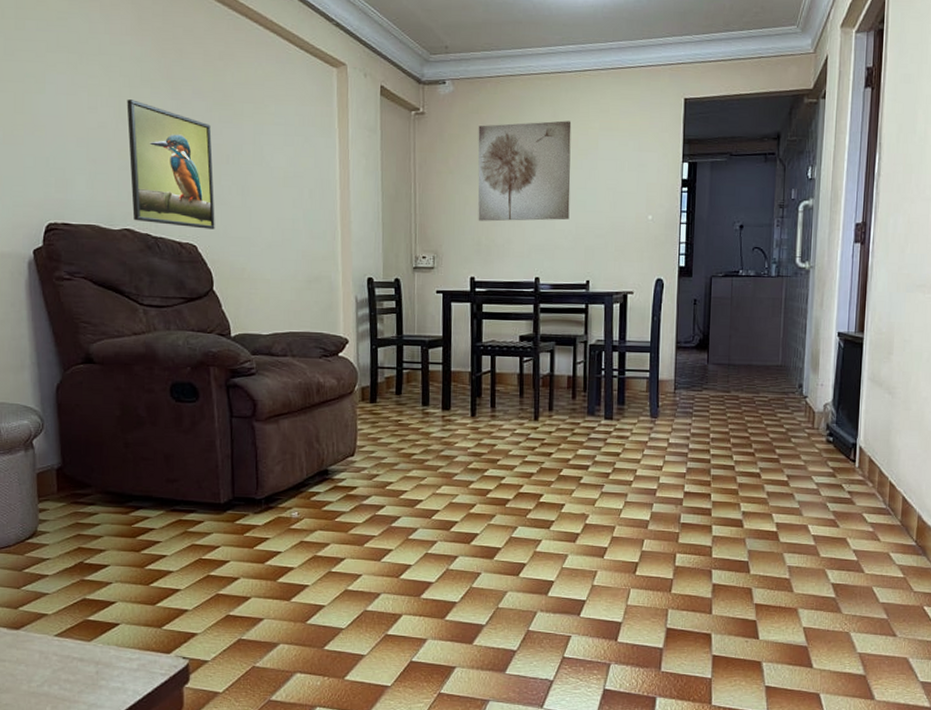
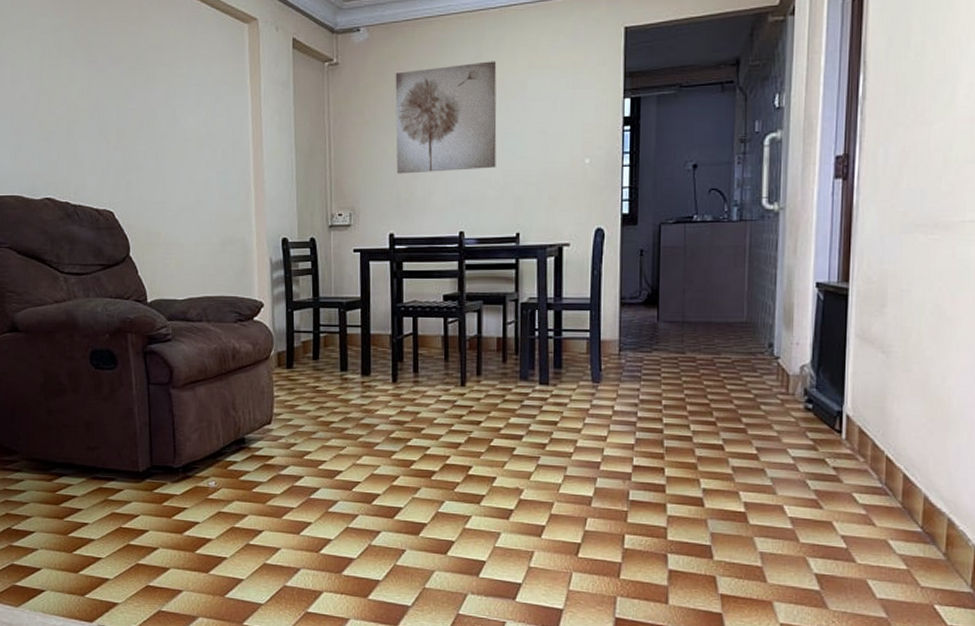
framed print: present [126,99,215,229] -> none [46,70,131,195]

